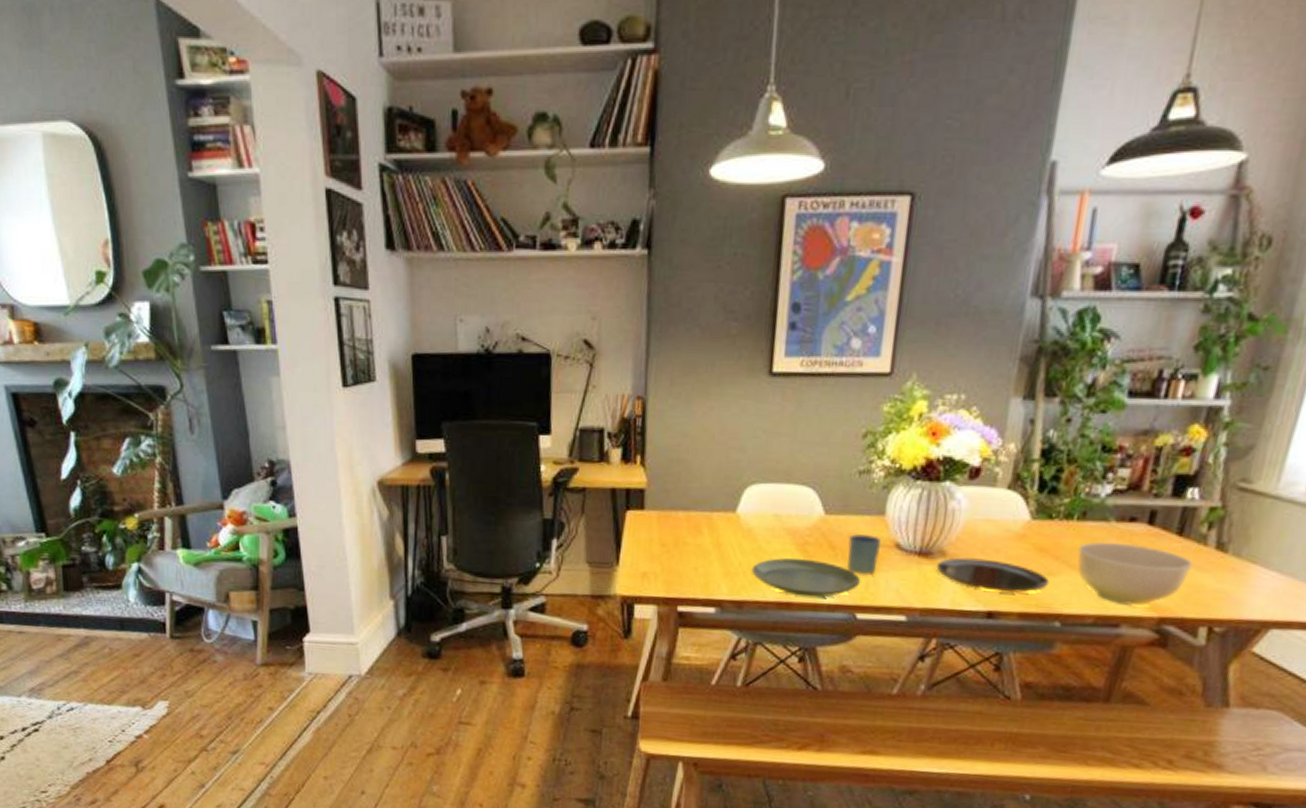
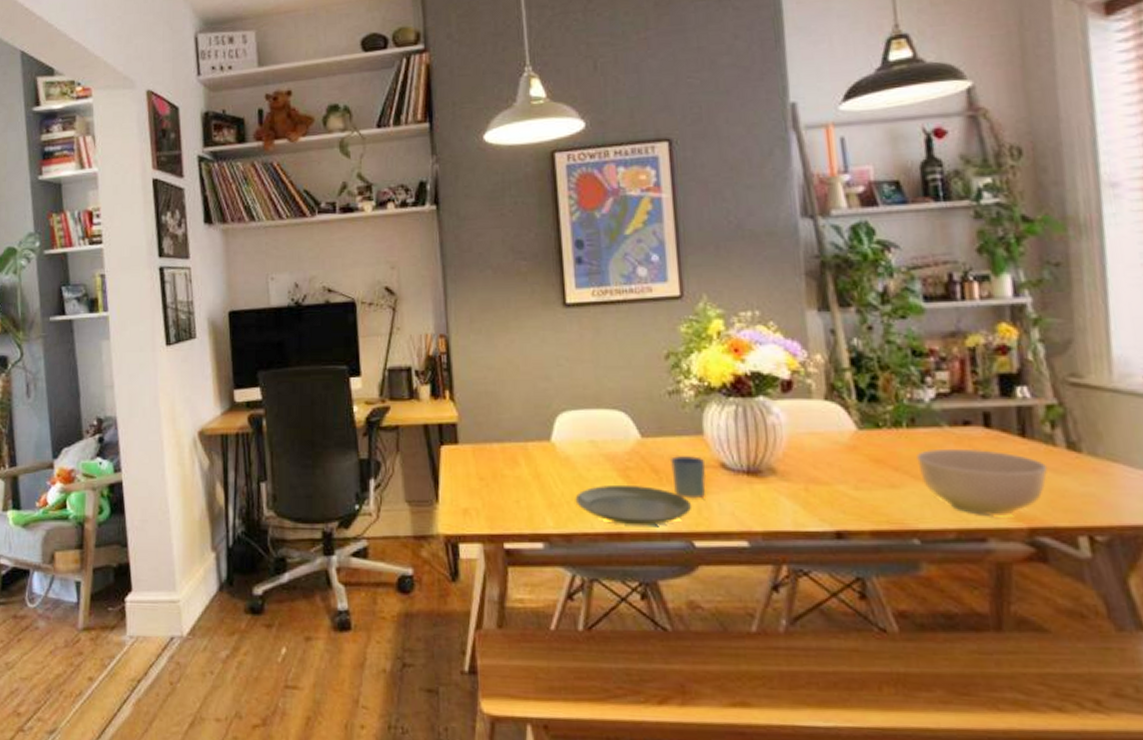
plate: present [936,557,1050,594] -> none [768,474,896,511]

